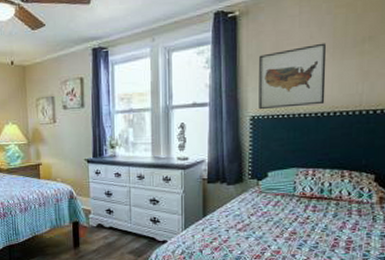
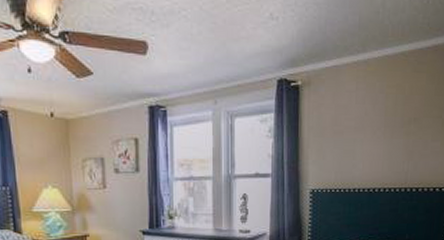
wall art: present [259,43,327,110] -> none [318,121,379,183]

